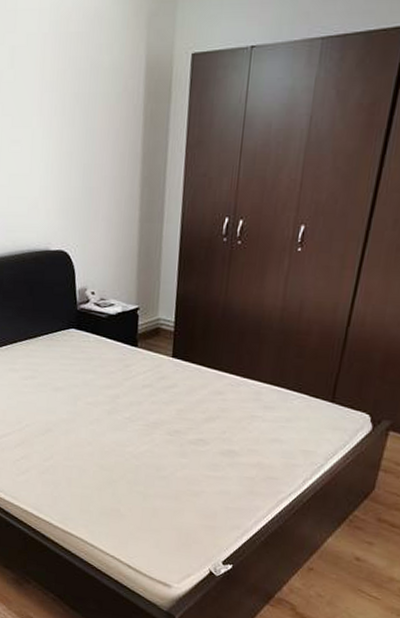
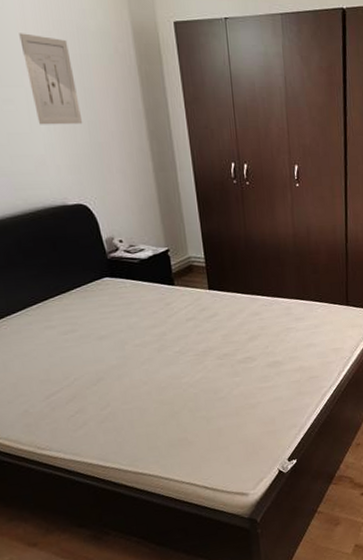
wall art: none [36,72,80,168] -> present [19,33,83,125]

